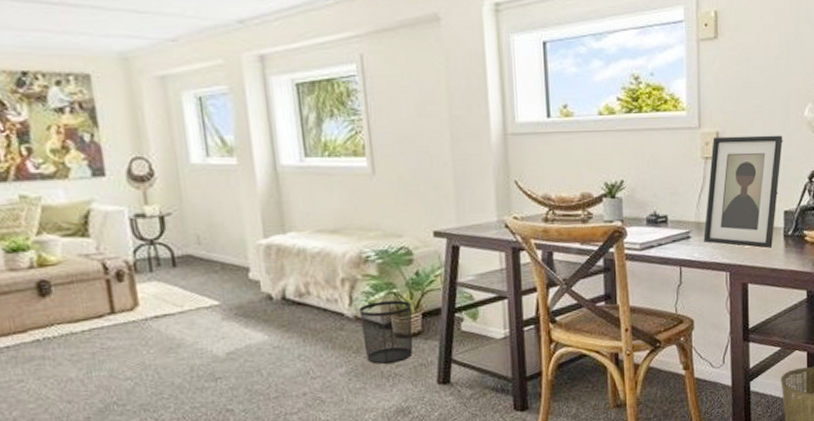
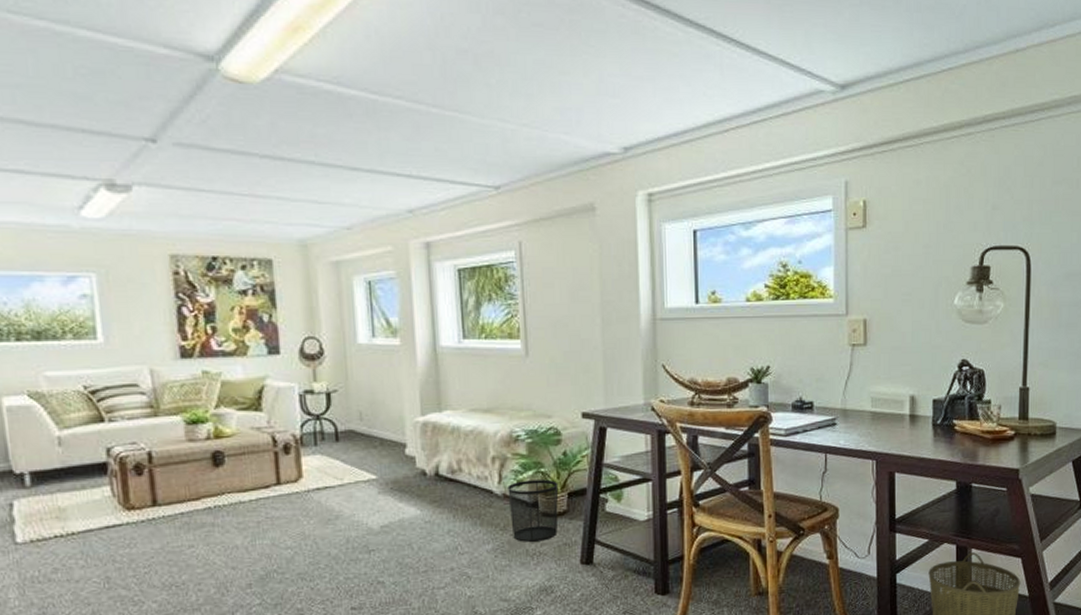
picture frame: present [703,135,783,249] -> none [850,323,932,437]

